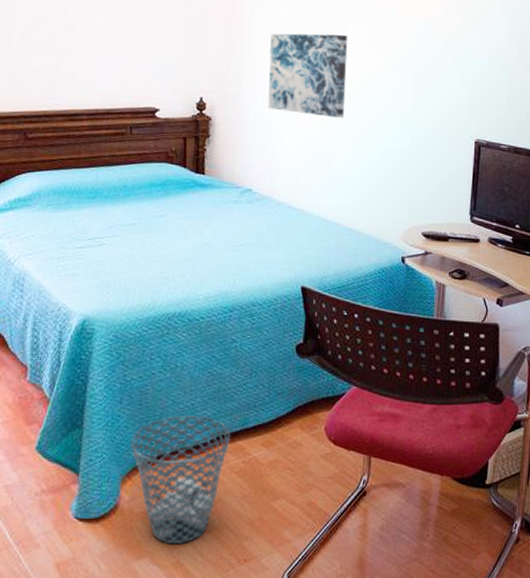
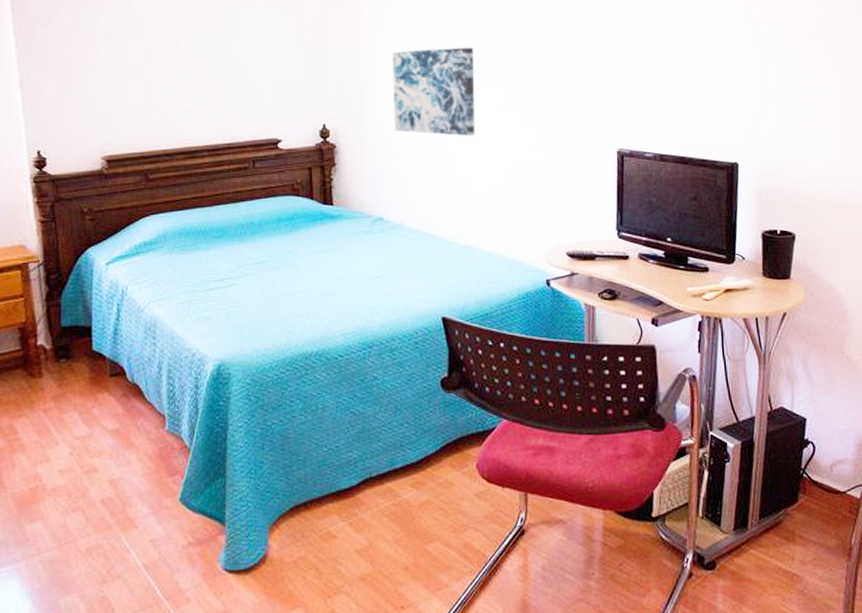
waste basket: present [131,416,230,543] -> none [276,459,378,593]

